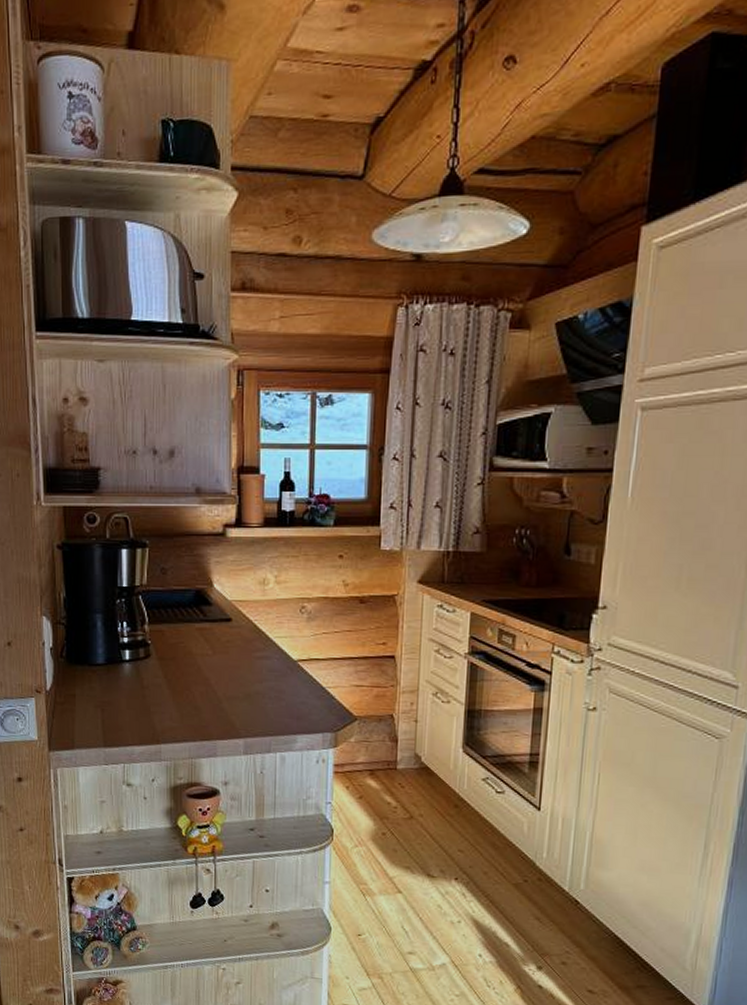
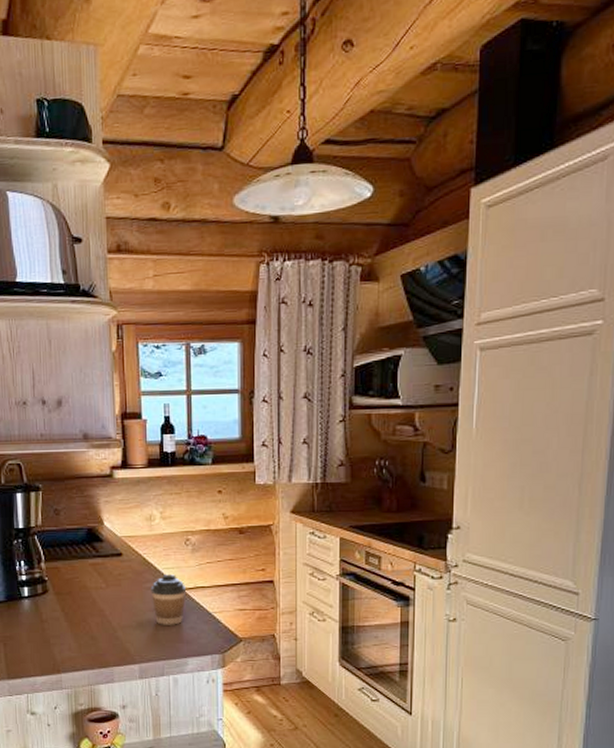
coffee cup: none [260,644,300,699] -> present [150,574,187,625]

